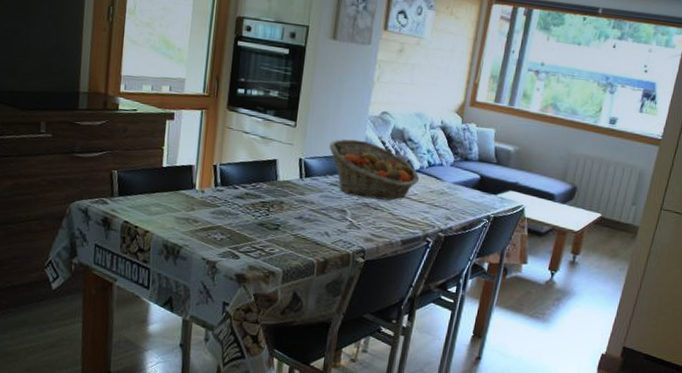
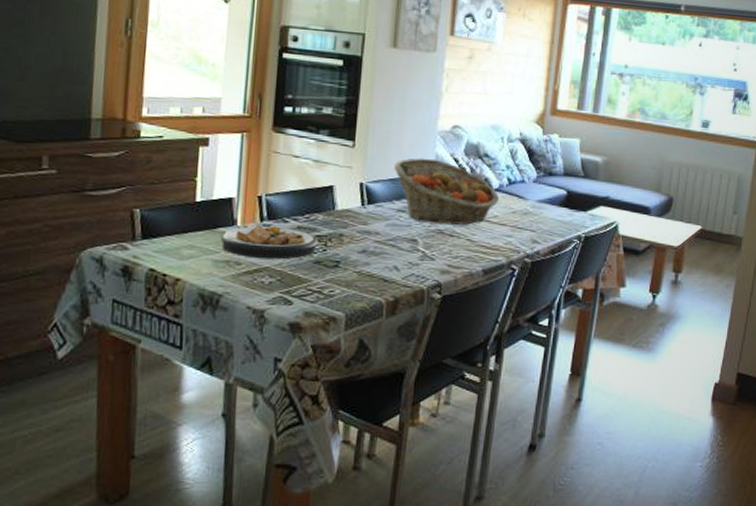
plate: none [182,190,263,221] -> present [220,225,319,260]

